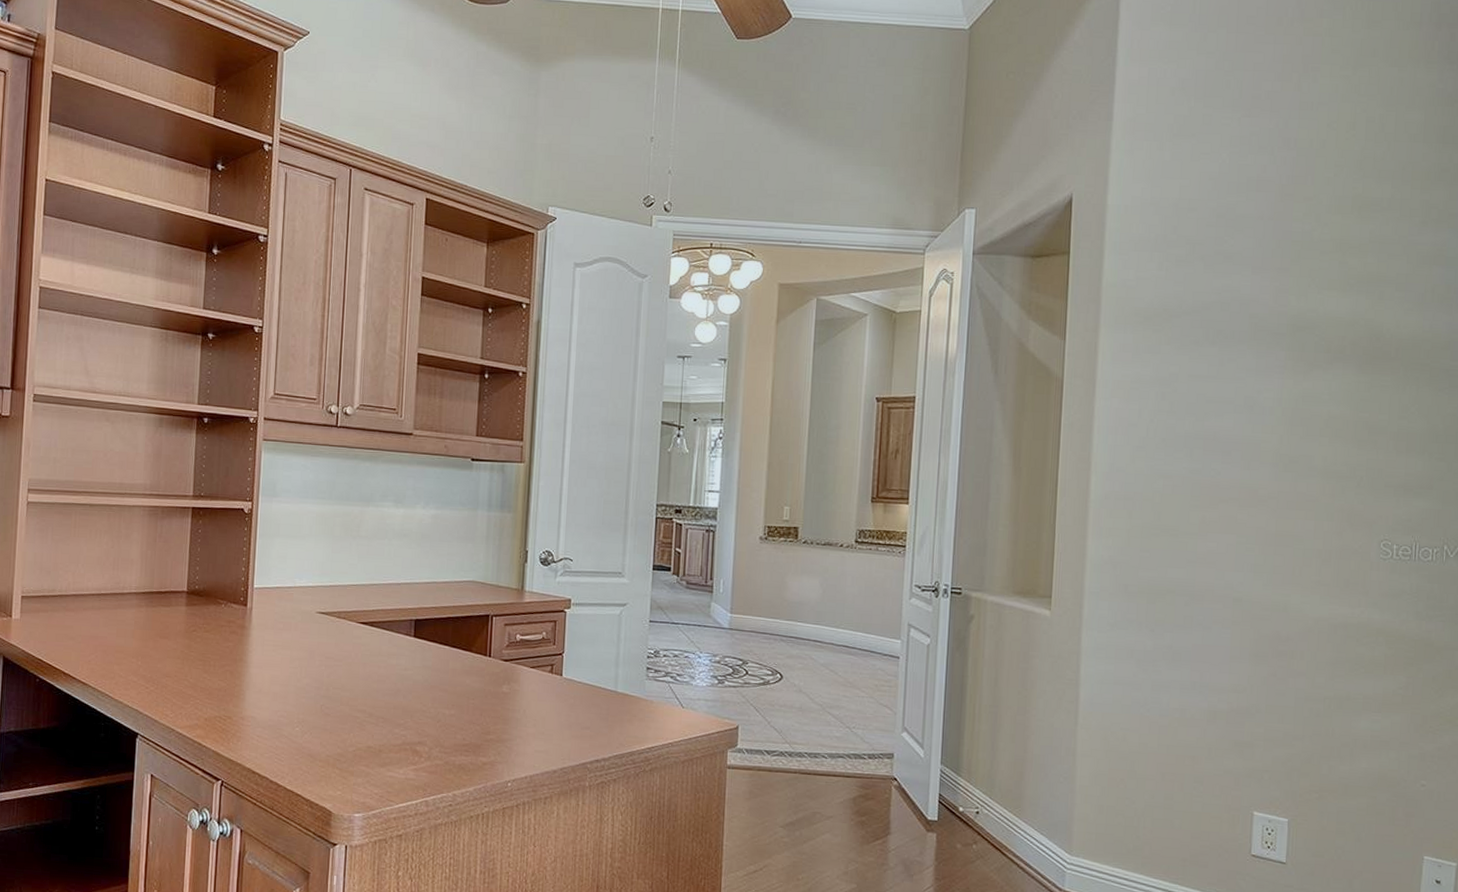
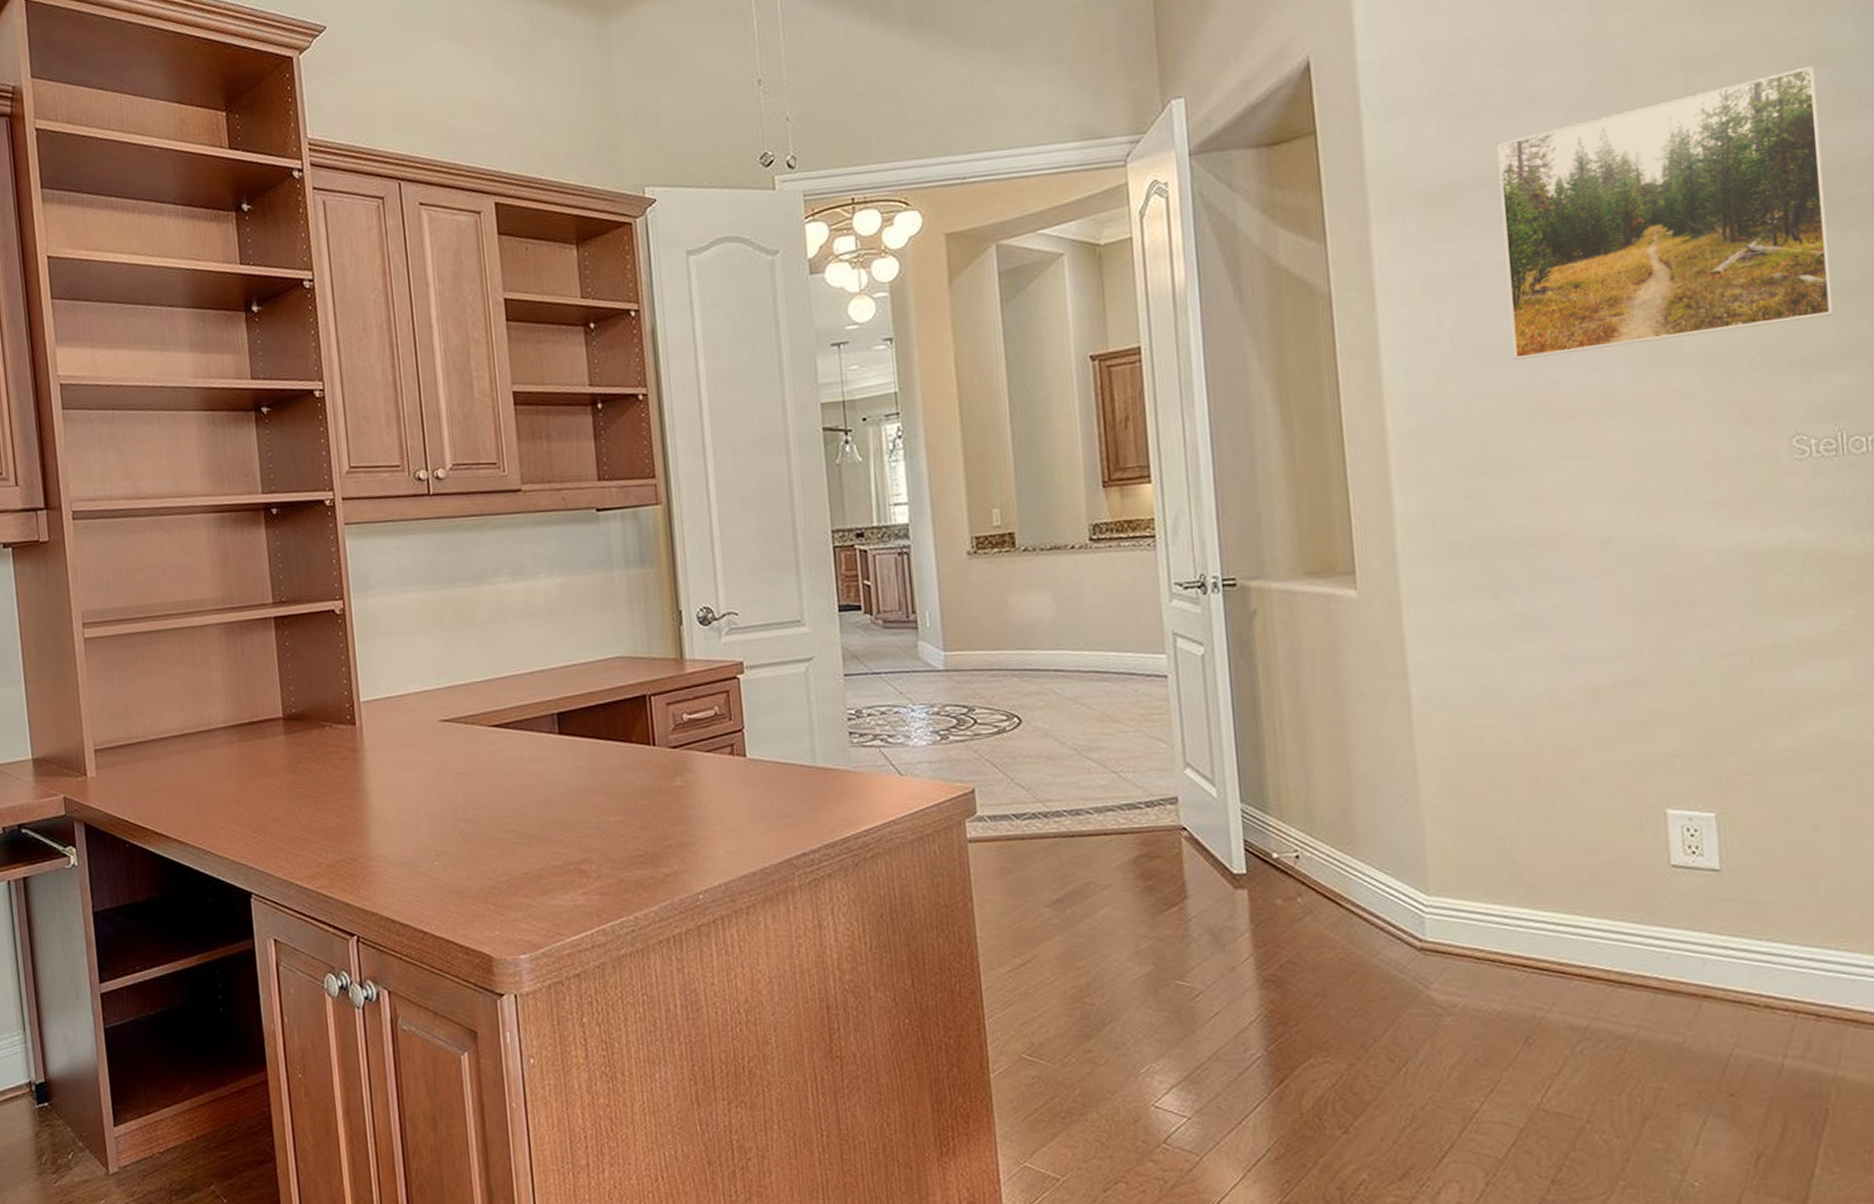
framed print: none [1191,265,1433,455] -> present [1497,66,1833,361]

